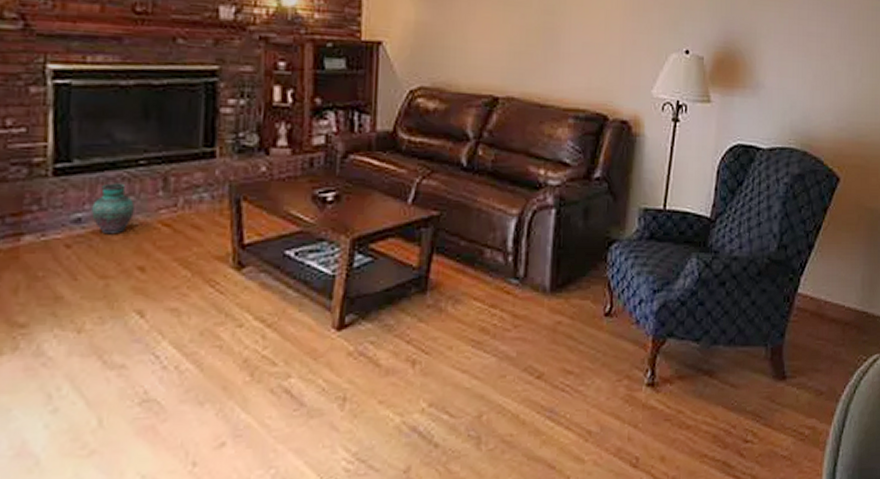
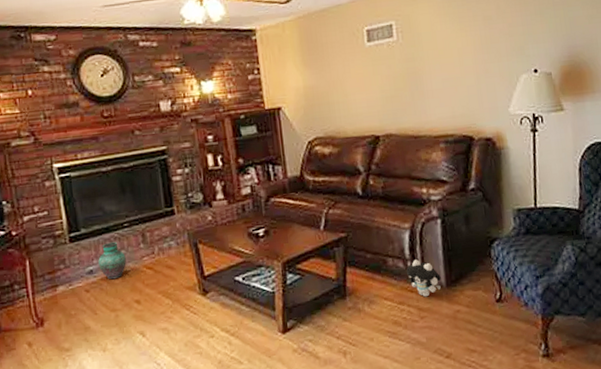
plush toy: none [505,255,545,302] -> present [406,259,441,297]

